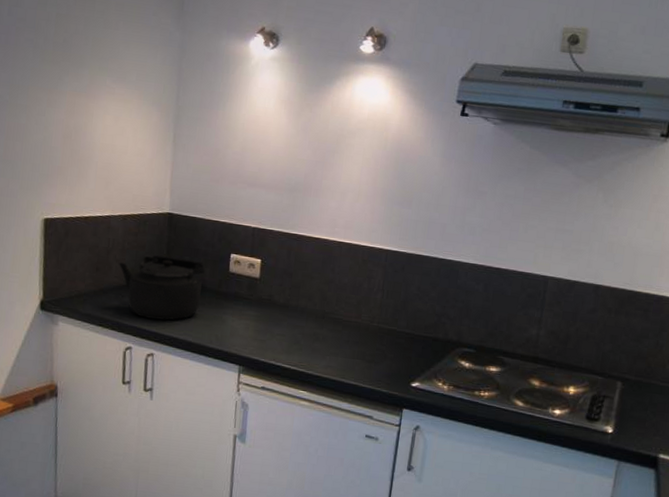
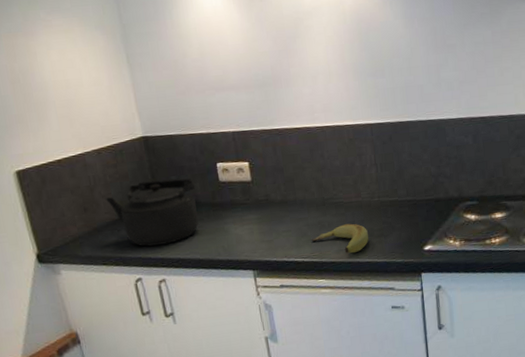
banana: none [302,341,360,372] -> present [311,223,369,253]

